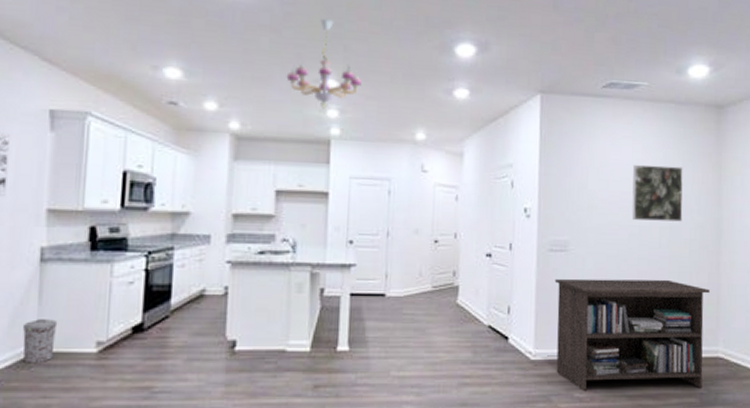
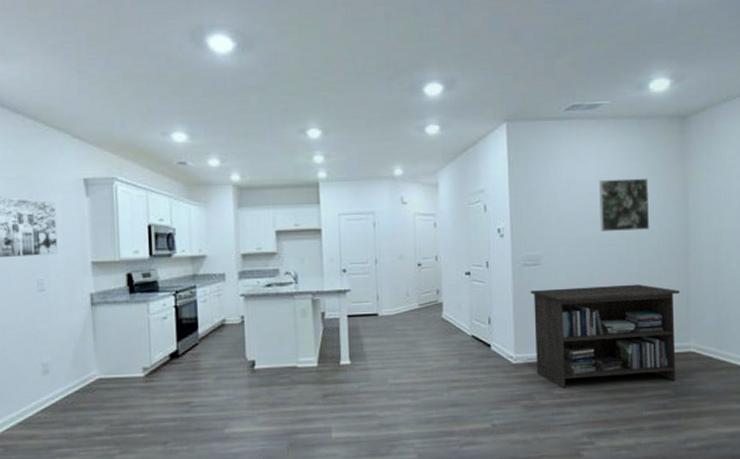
trash can: present [22,319,58,364] -> none [85,352,111,388]
chandelier: present [286,18,362,109] -> none [275,74,342,156]

